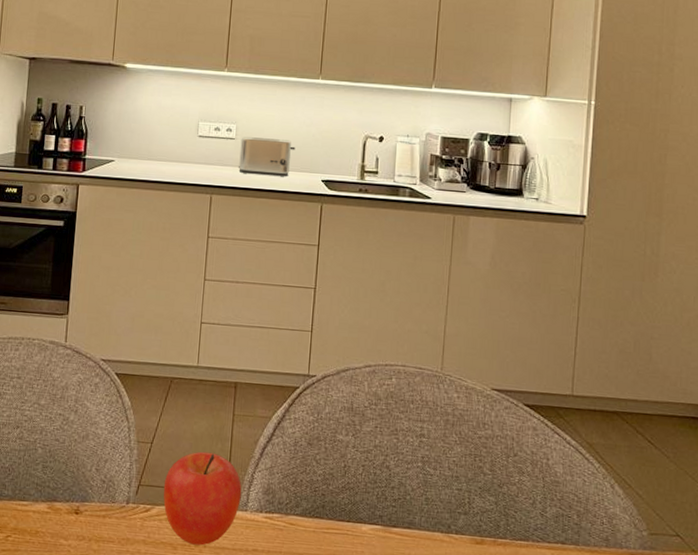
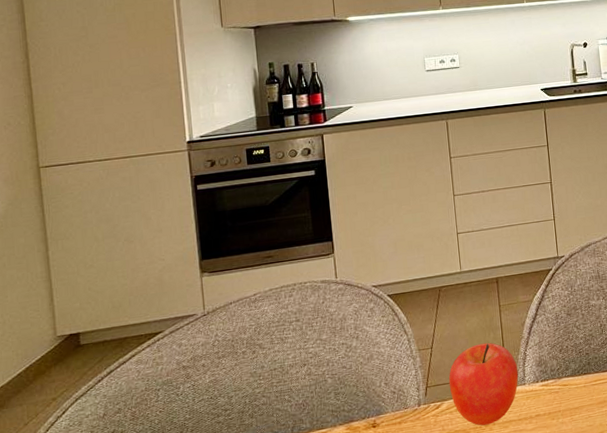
toaster: present [238,136,296,177] -> none [465,60,514,97]

